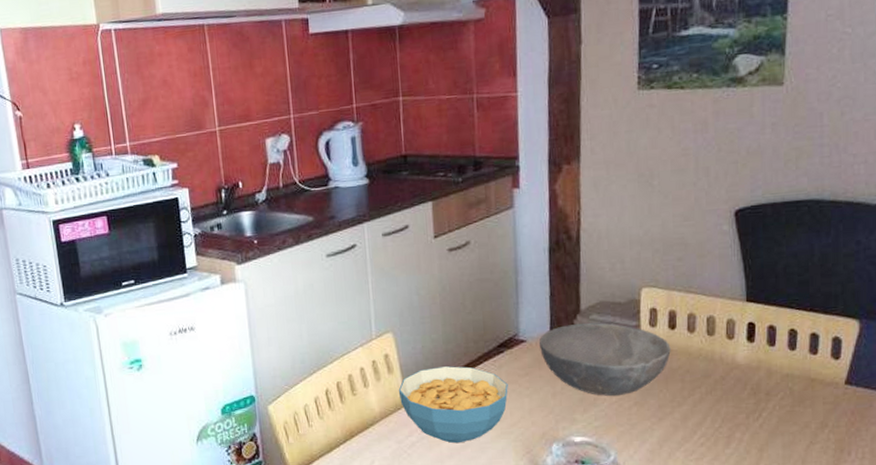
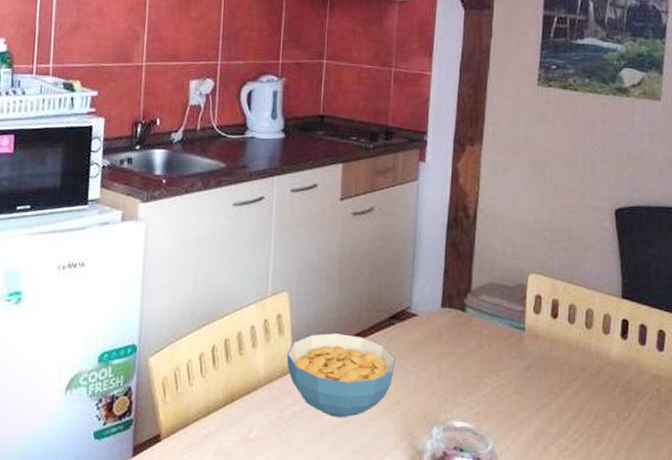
bowl: present [538,323,671,397] -> none [429,303,552,382]

